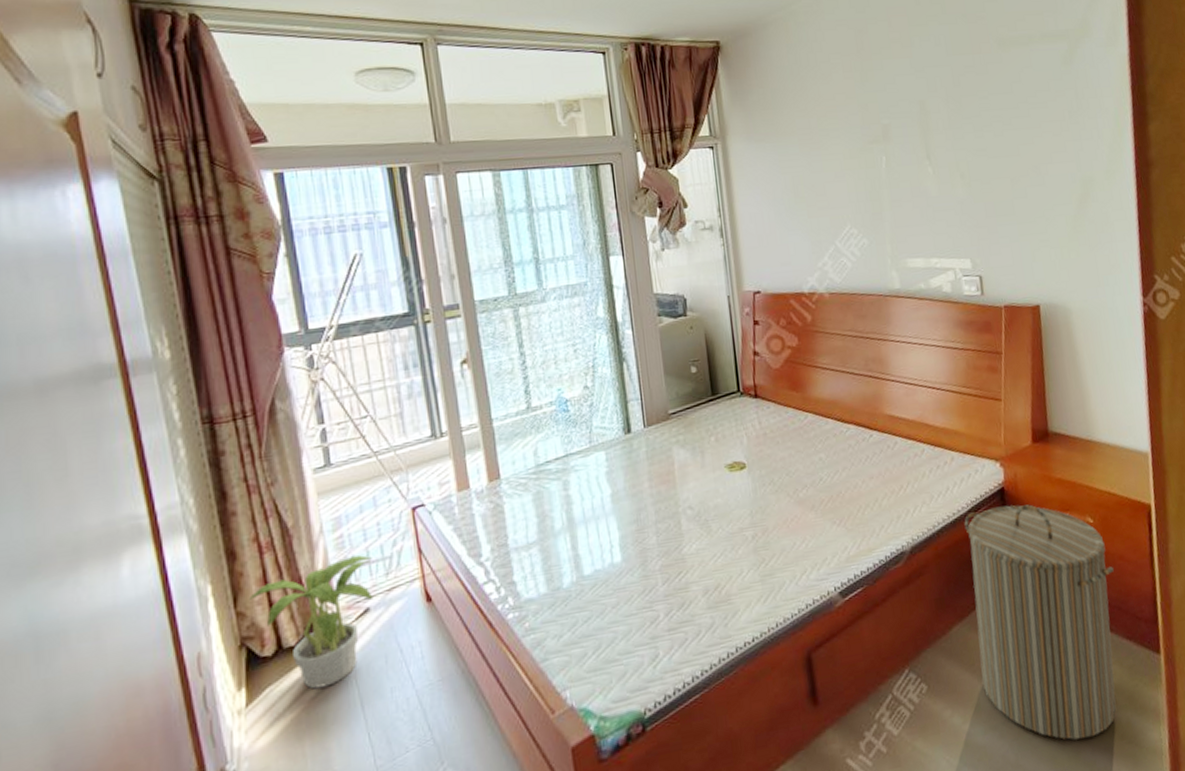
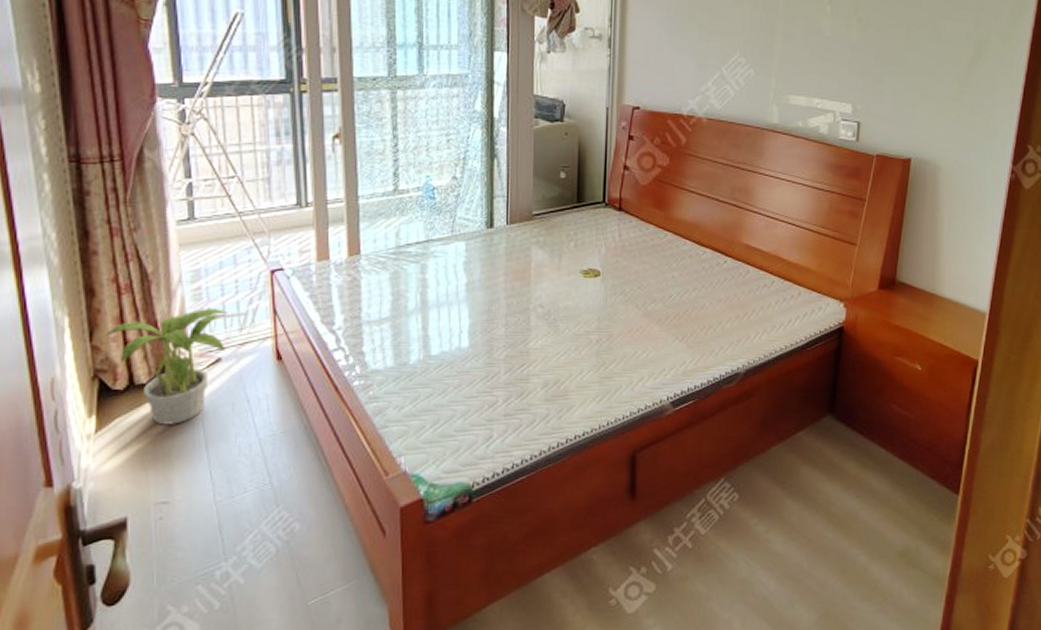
laundry hamper: present [964,504,1116,740] -> none [790,343,933,559]

